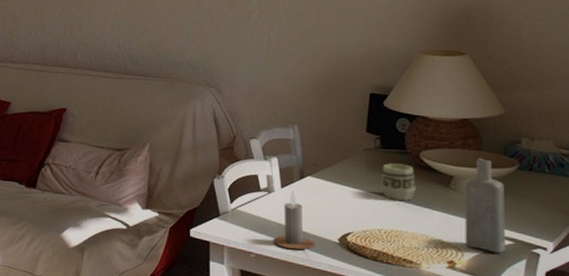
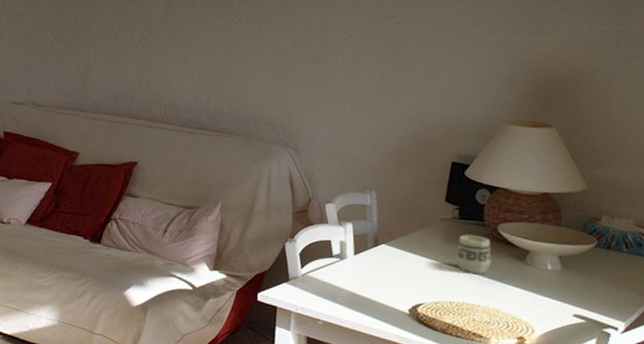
candle: present [273,190,315,250] -> none [342,257,385,320]
bottle: present [464,157,505,254] -> none [536,233,580,332]

